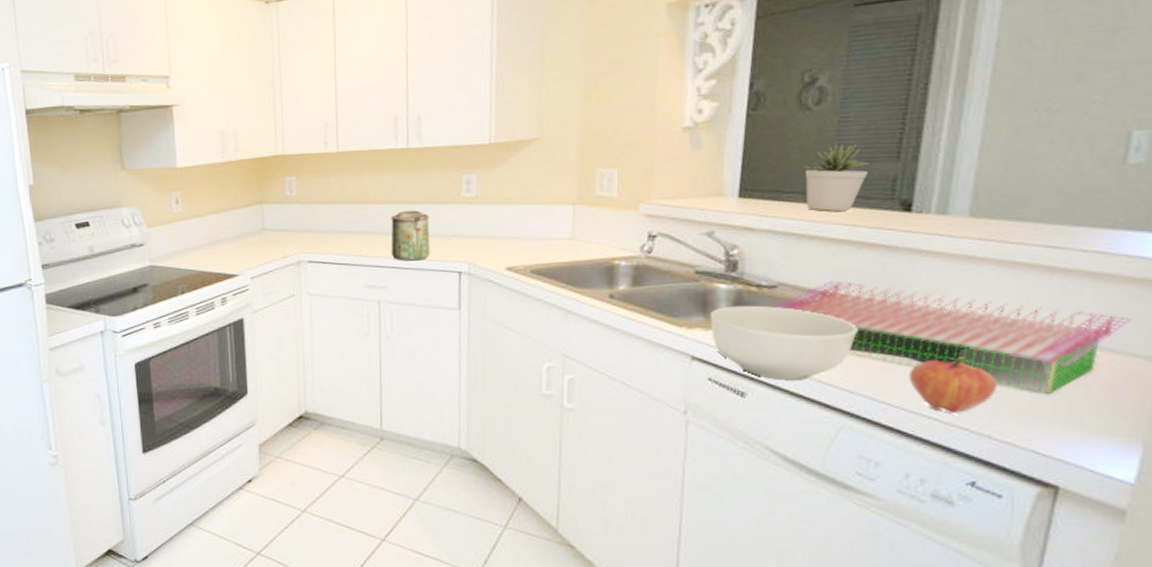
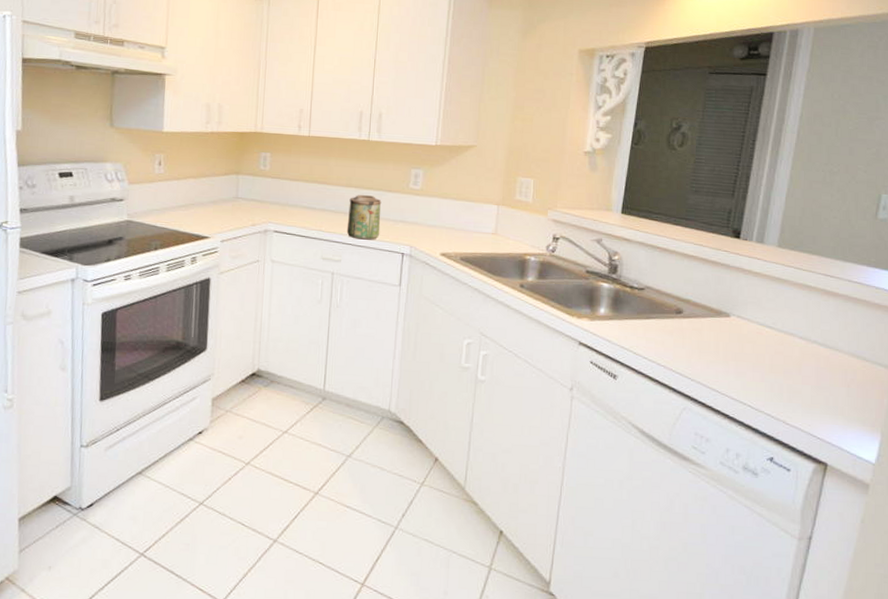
bowl: present [709,305,858,380] -> none [594,302,699,368]
dish rack: present [773,280,1133,394] -> none [641,288,877,390]
potted plant: present [804,143,869,212] -> none [669,178,713,234]
fruit: present [908,357,997,413] -> none [732,356,790,402]

